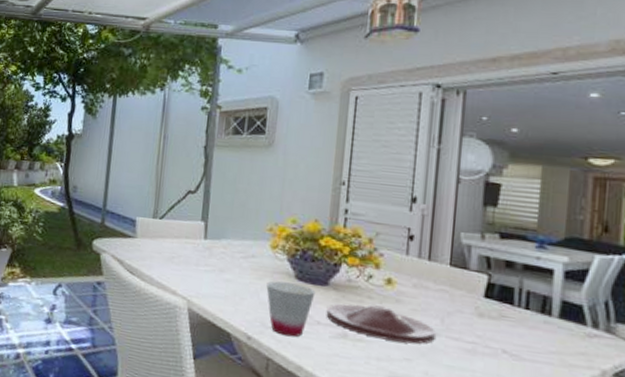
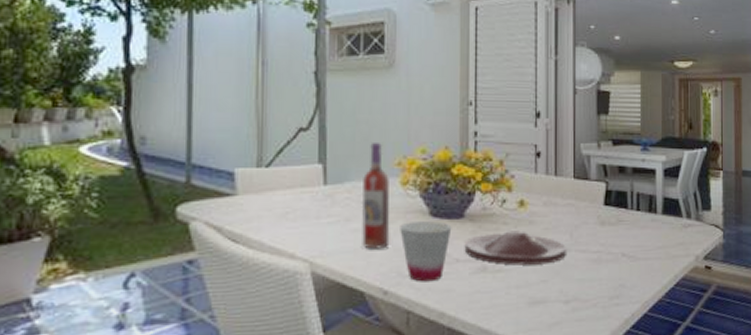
wine bottle: none [232,208,261,300] -> present [361,141,390,249]

